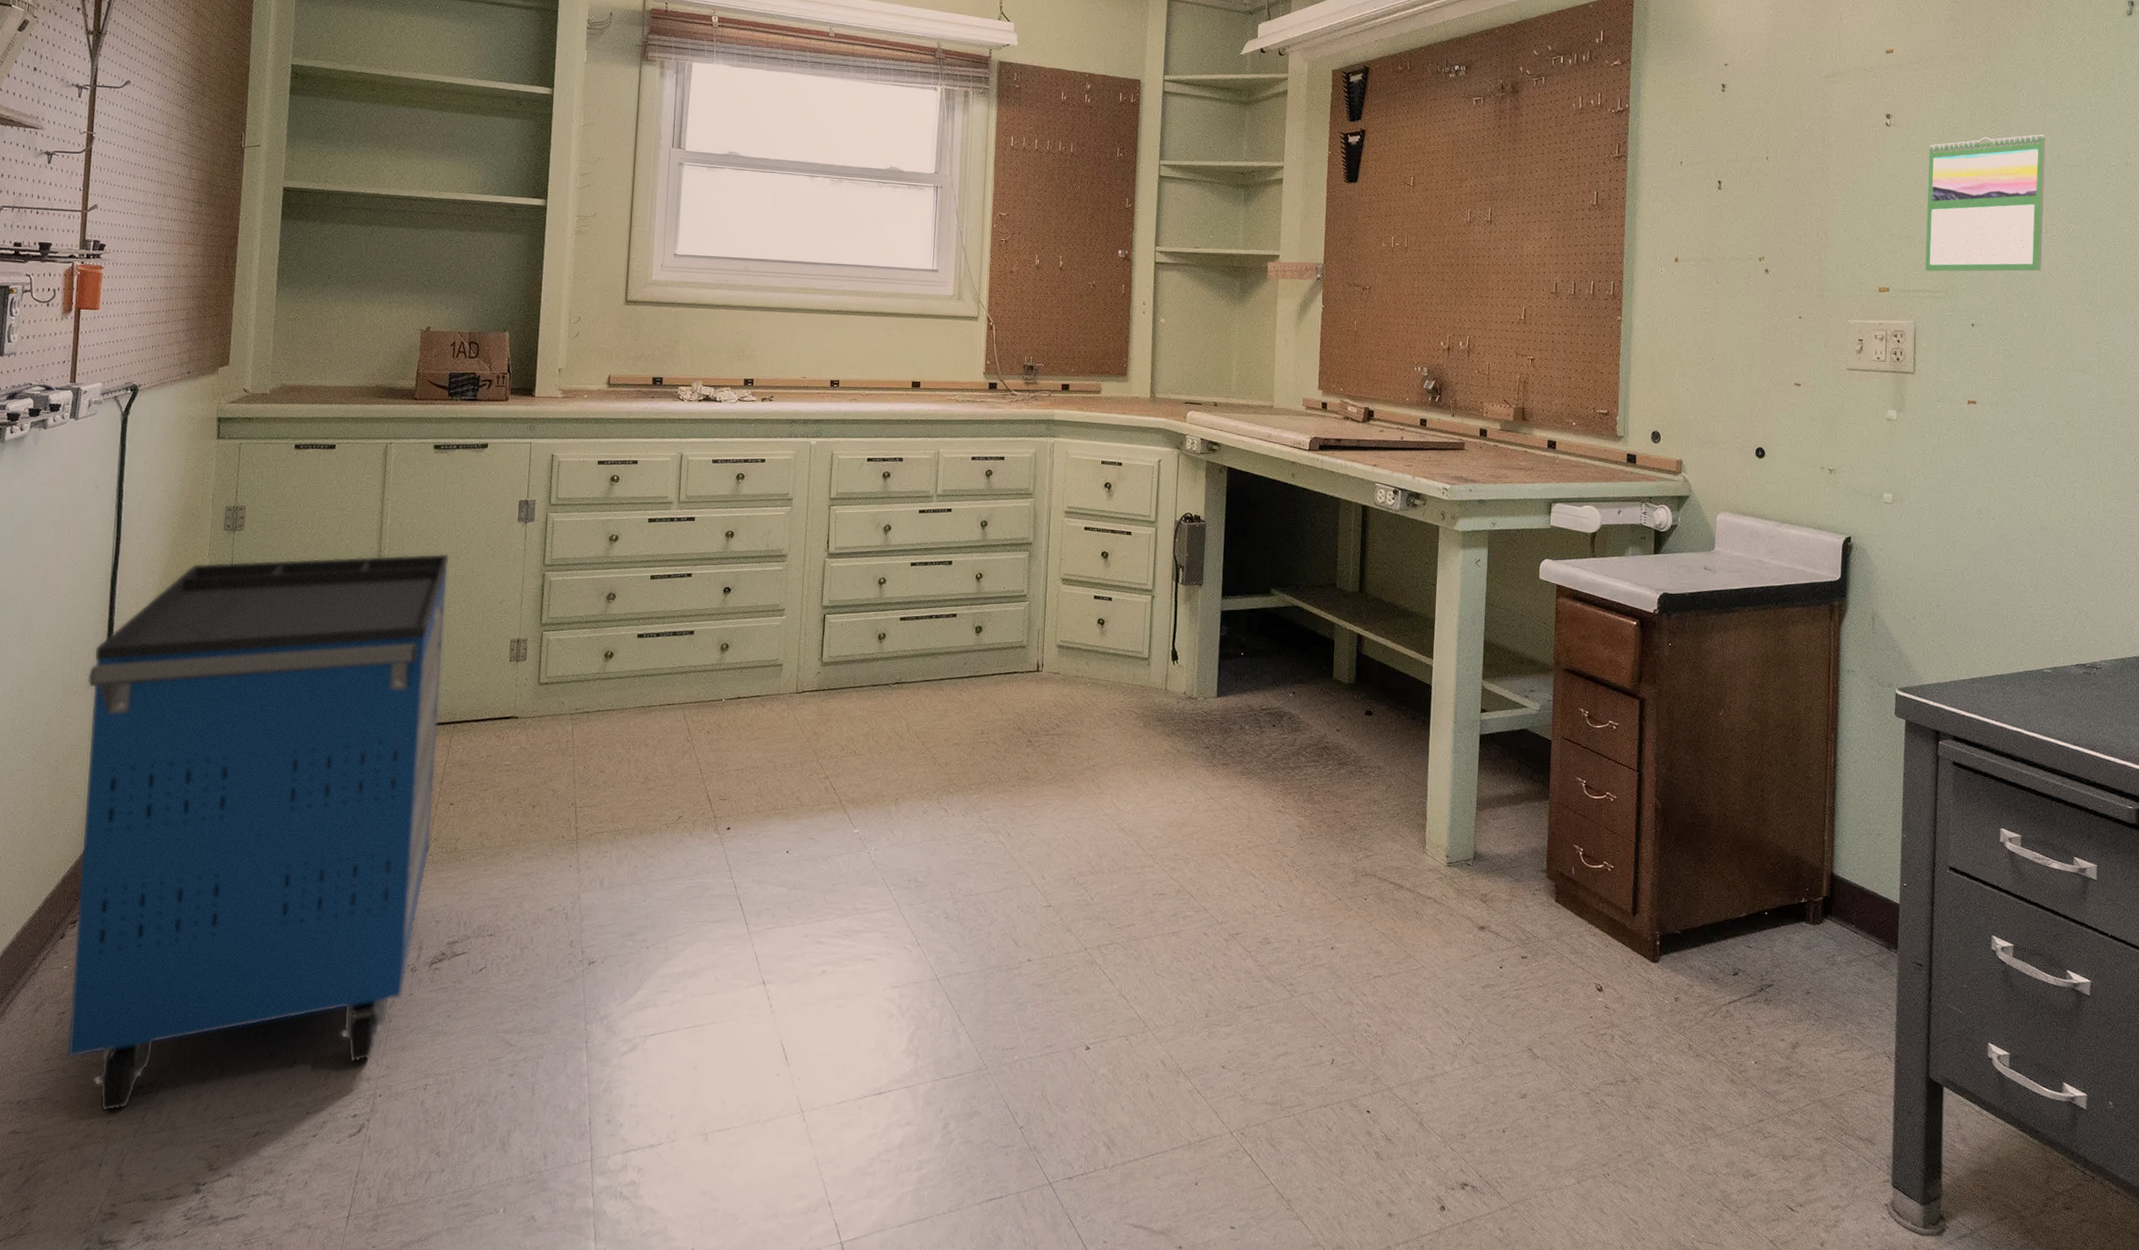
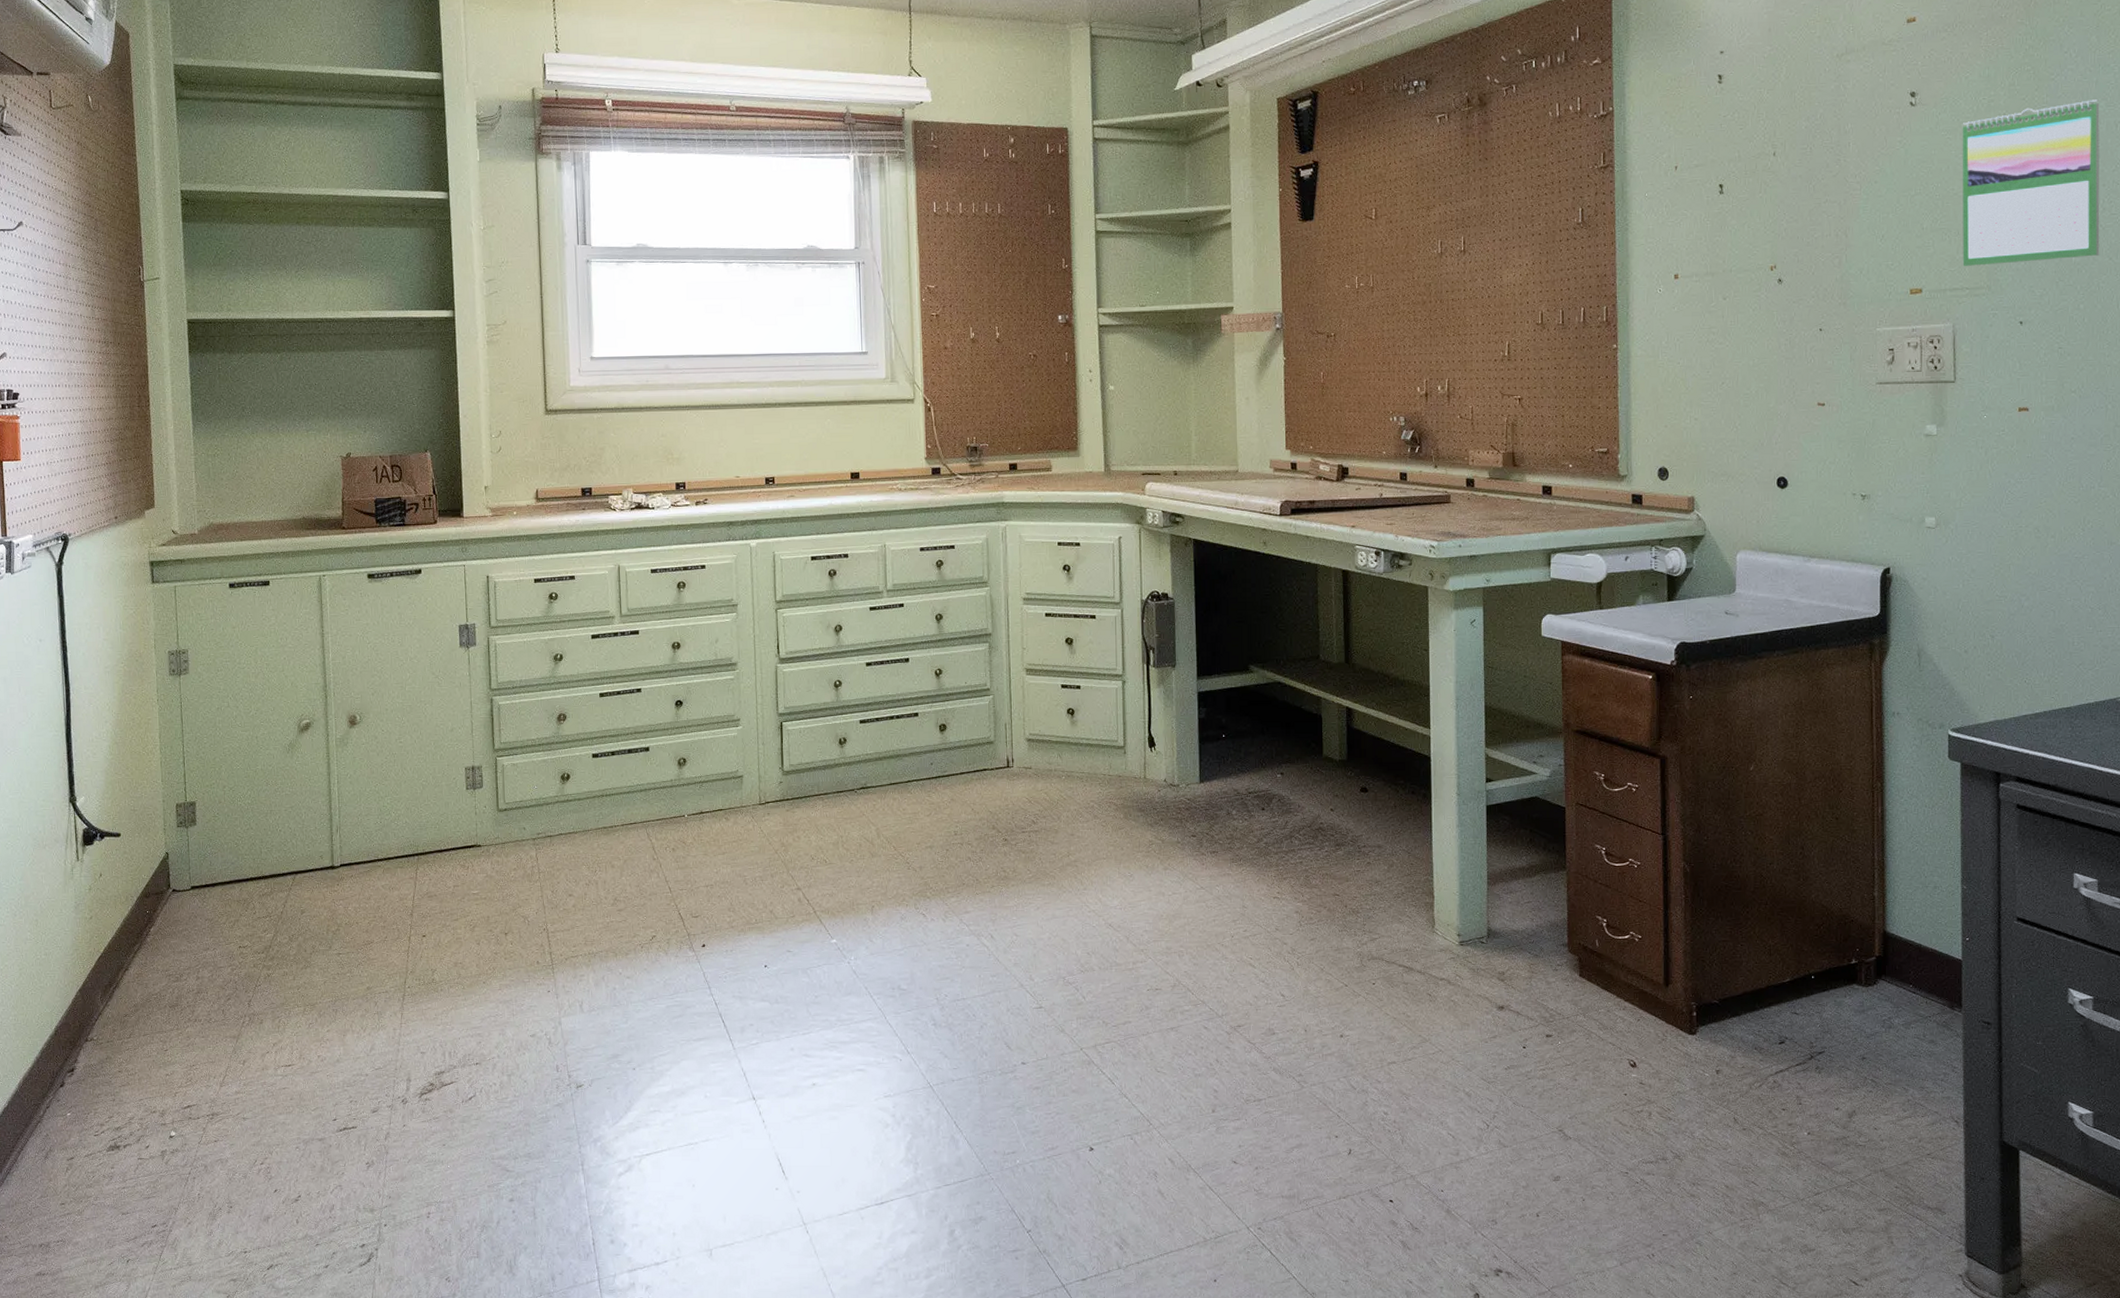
storage cabinet: present [67,553,449,1112] -> none [55,684,408,1252]

